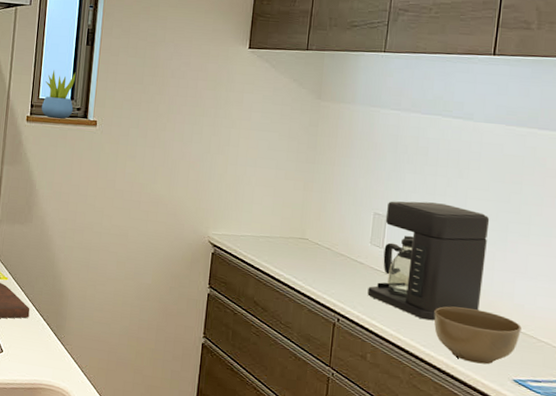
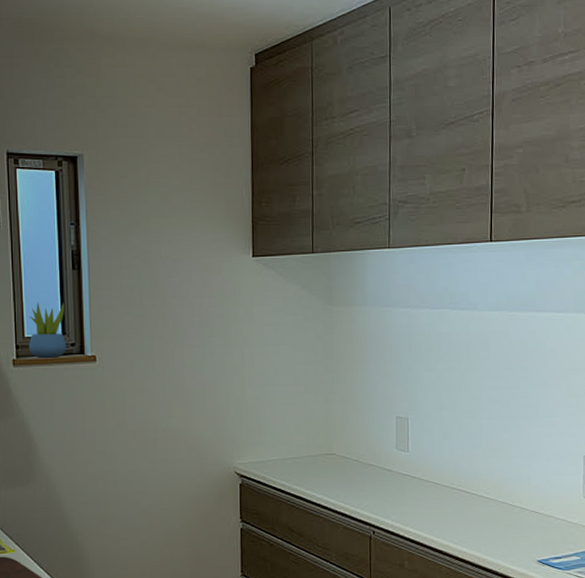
coffee maker: present [367,201,490,321] -> none [398,398,503,517]
bowl: present [434,306,522,365] -> none [462,498,540,551]

